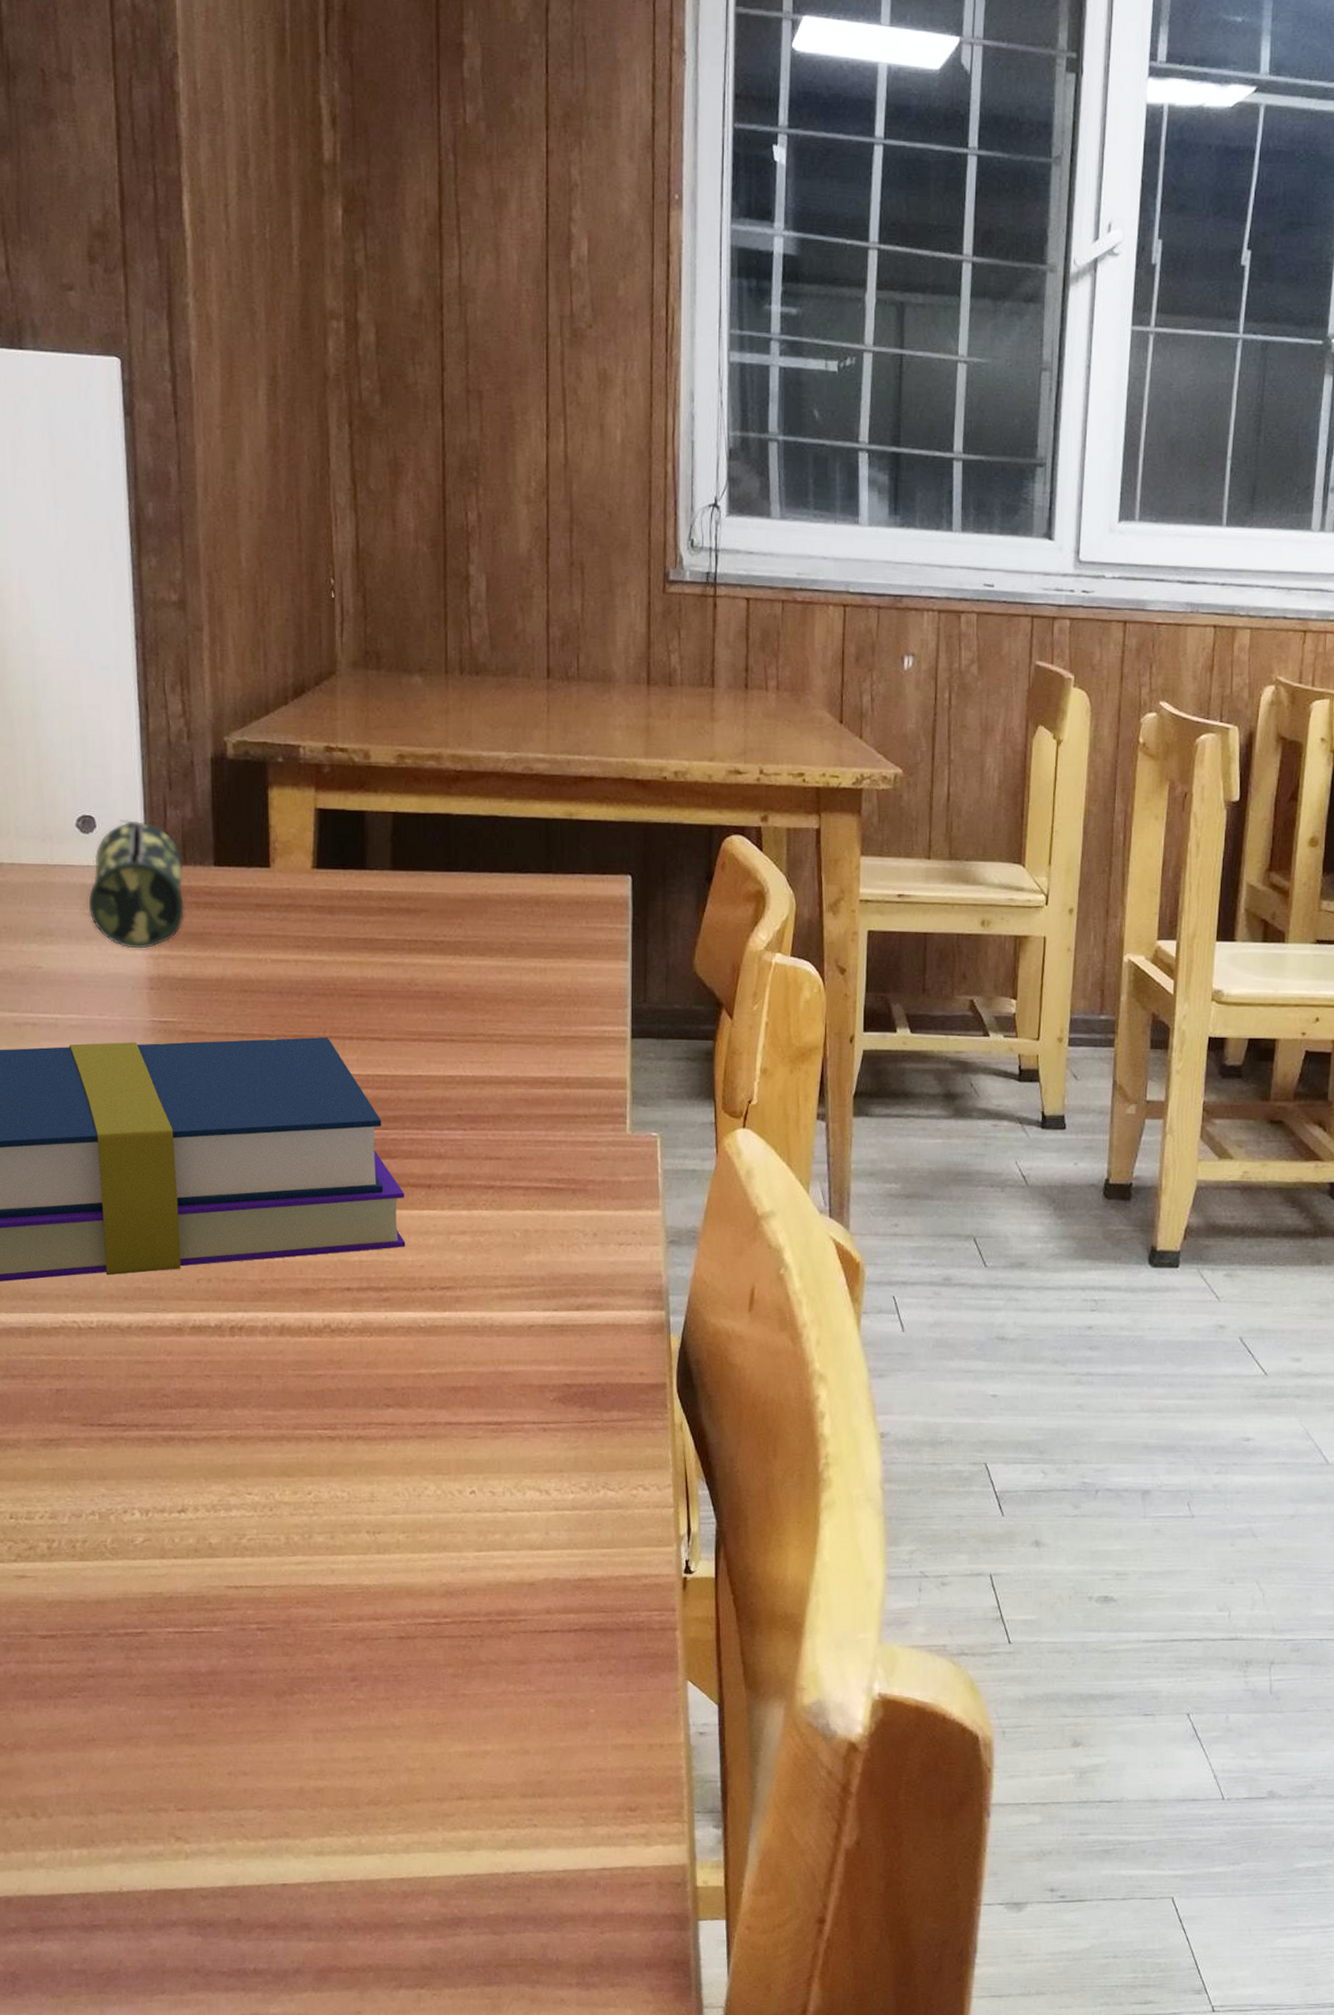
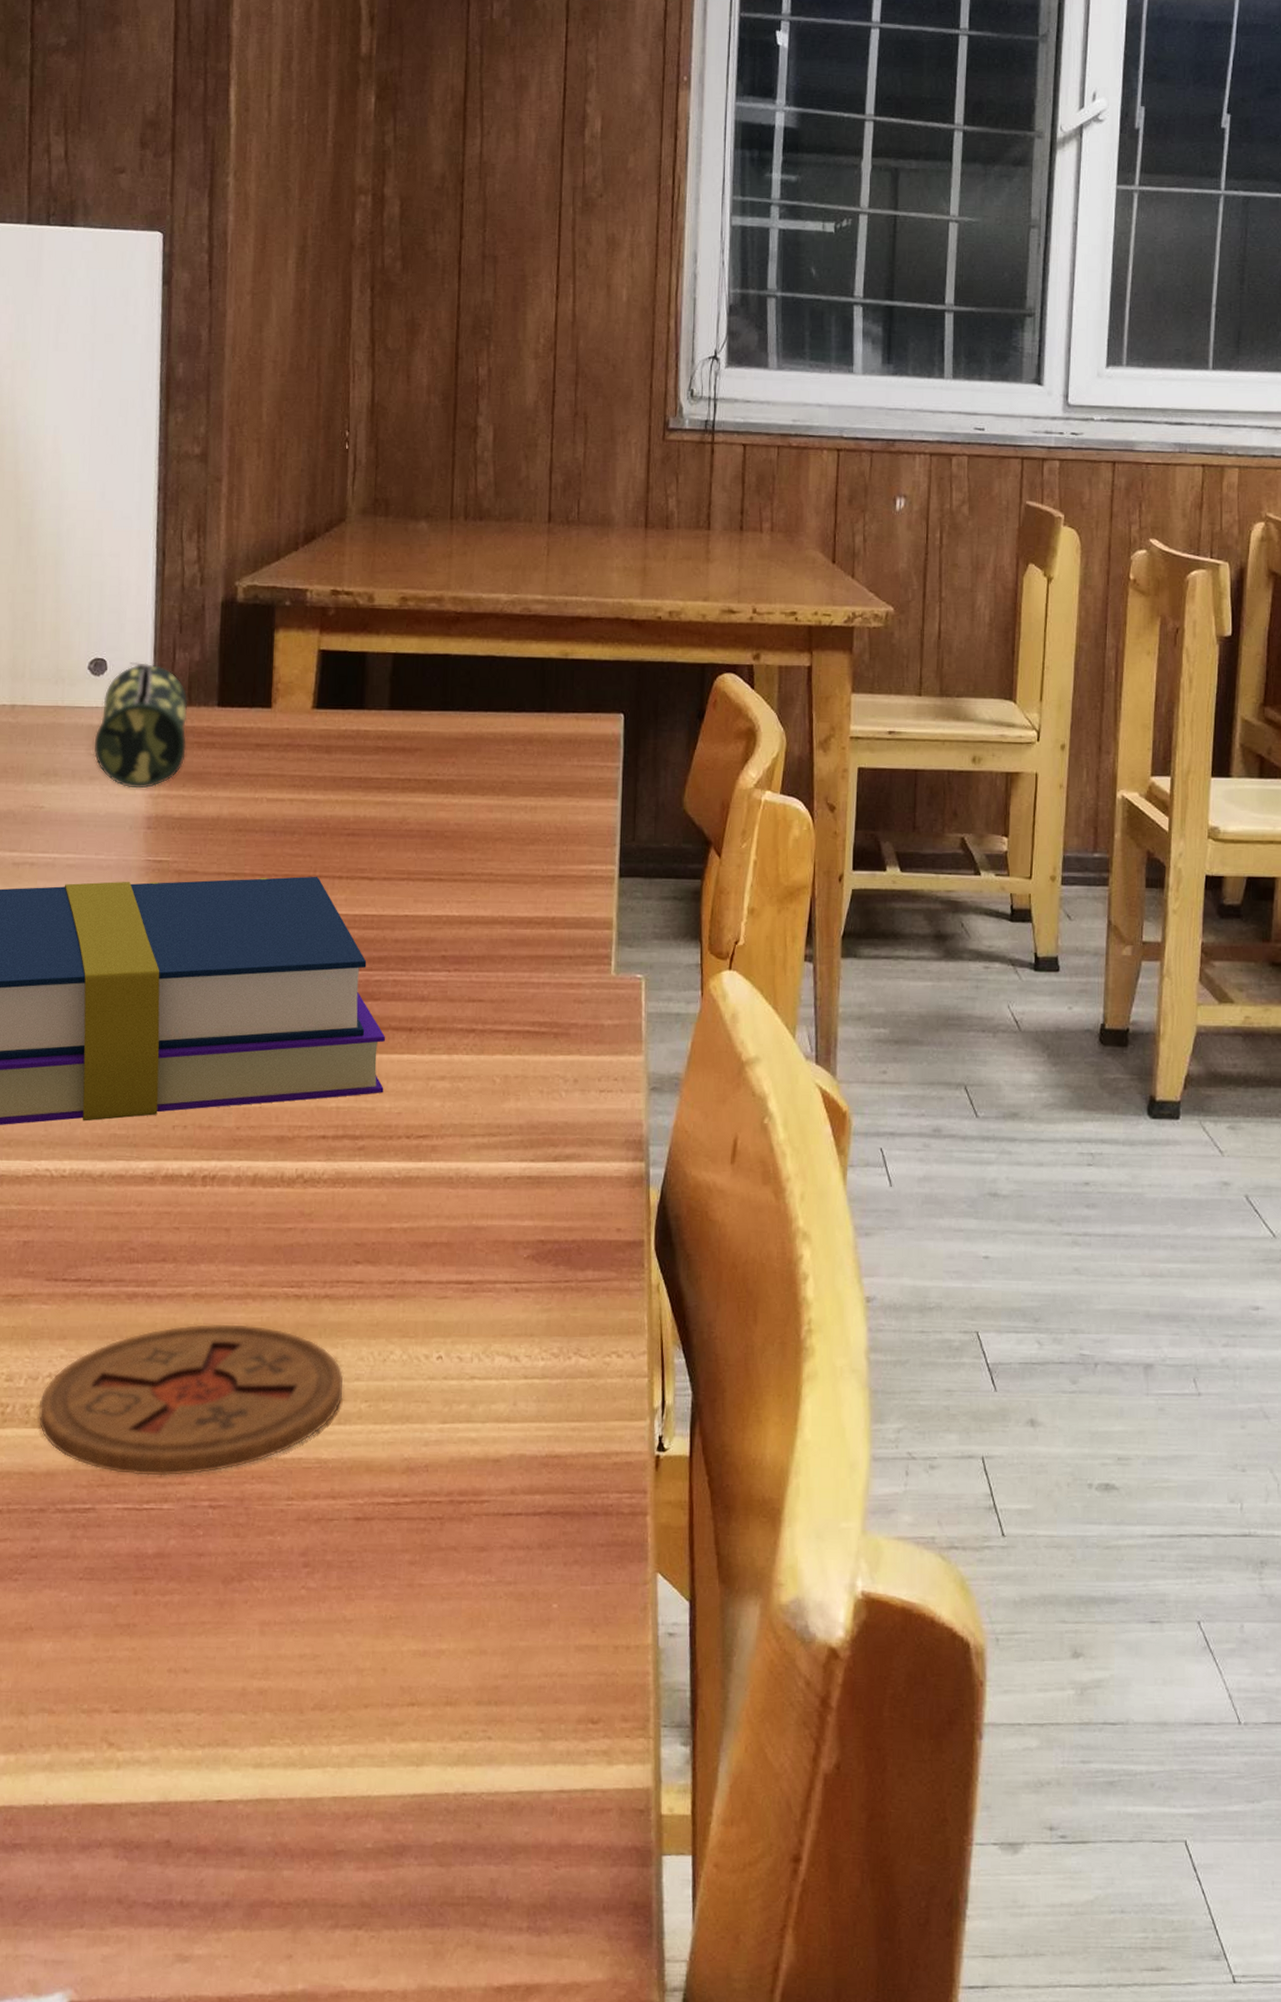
coaster: none [84,1464,381,1603] -> present [38,1324,344,1476]

